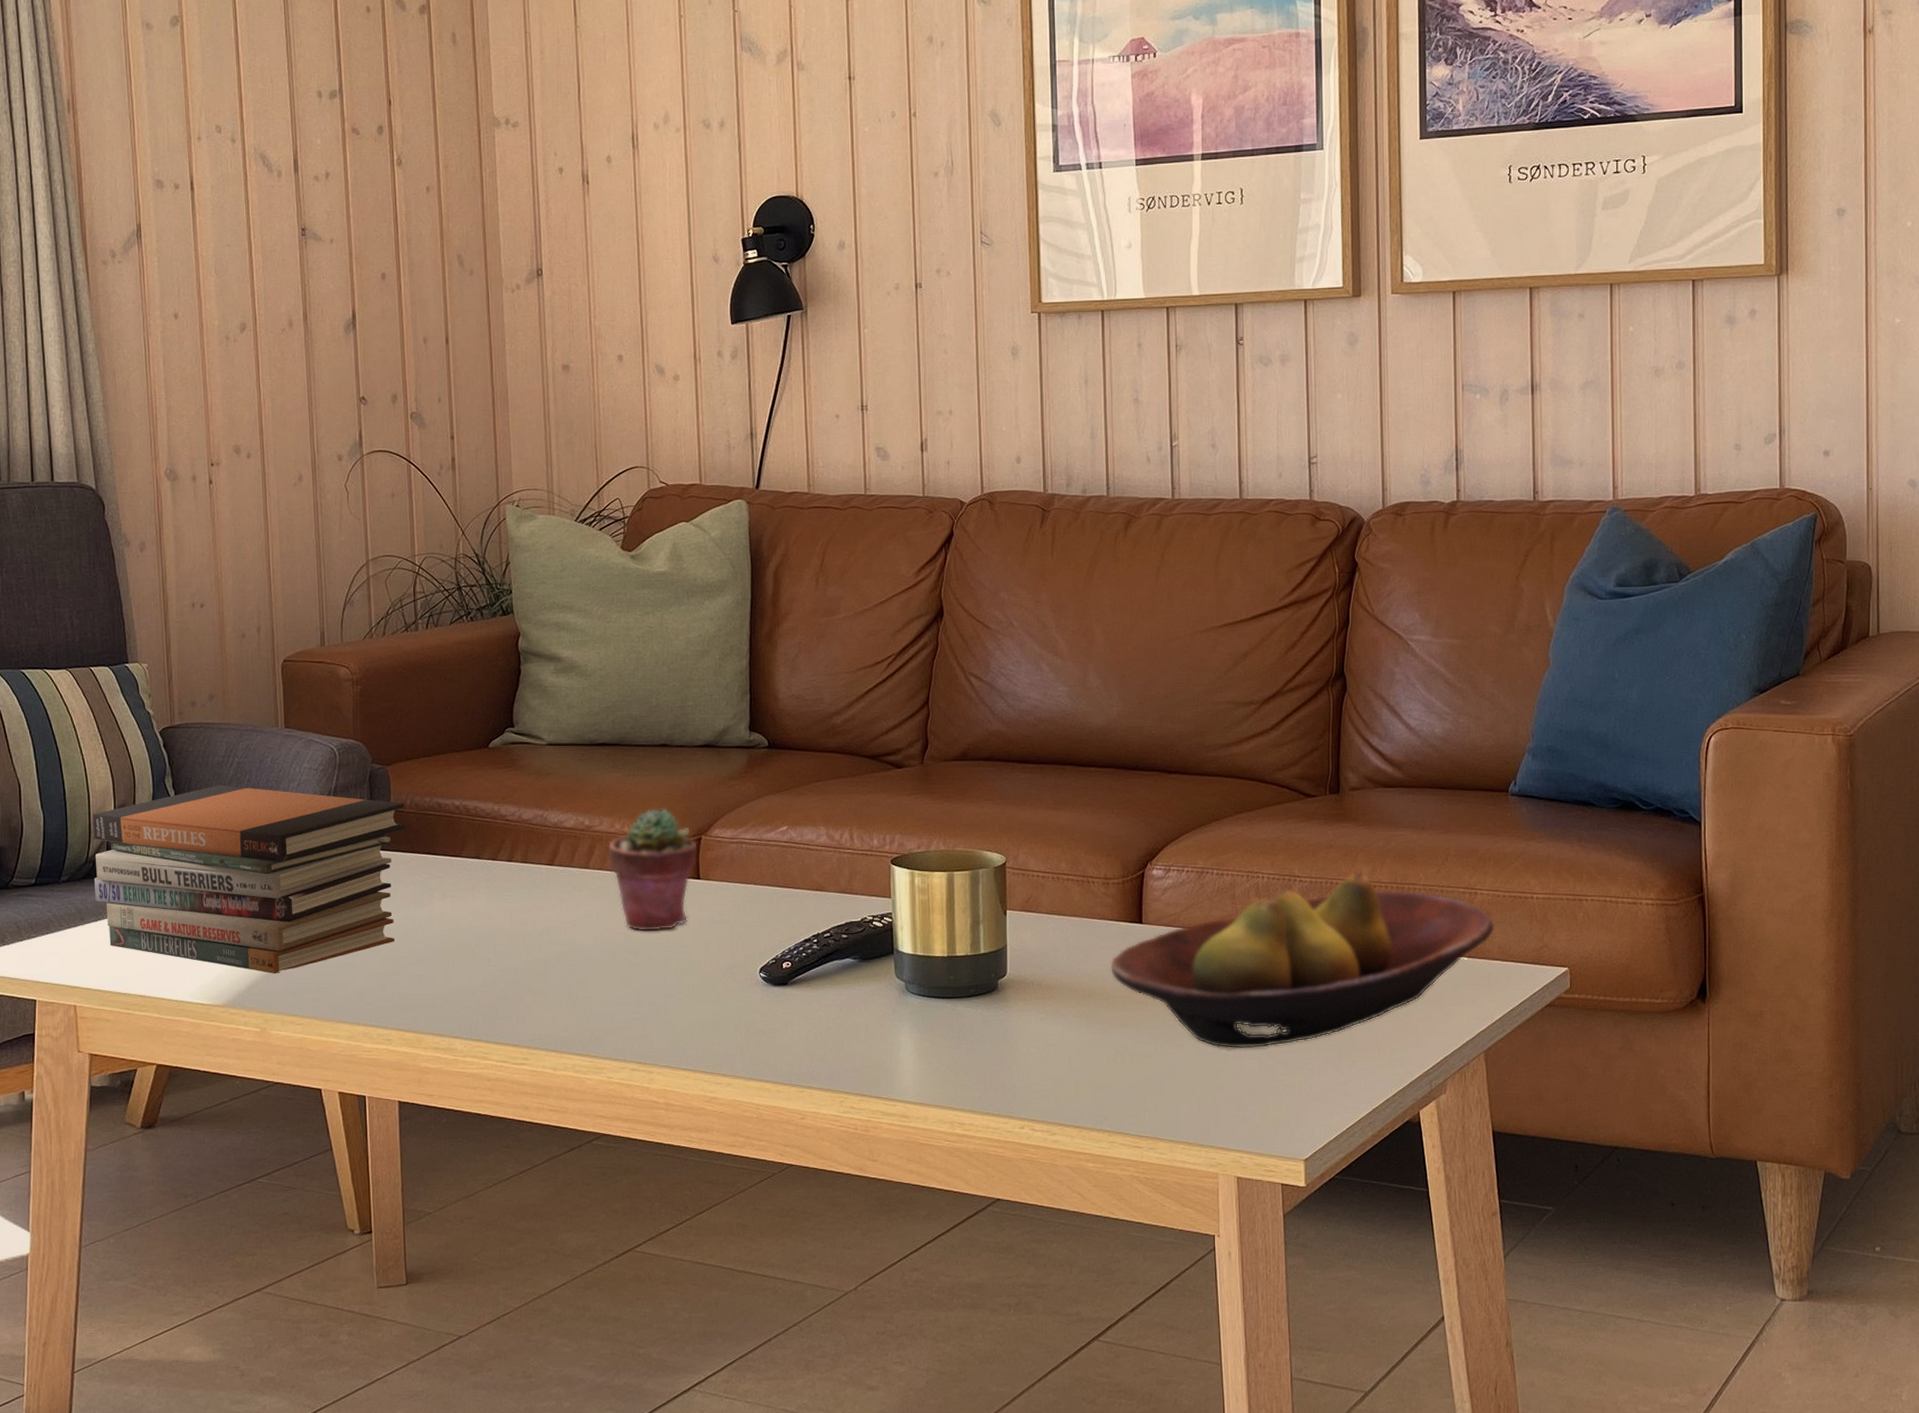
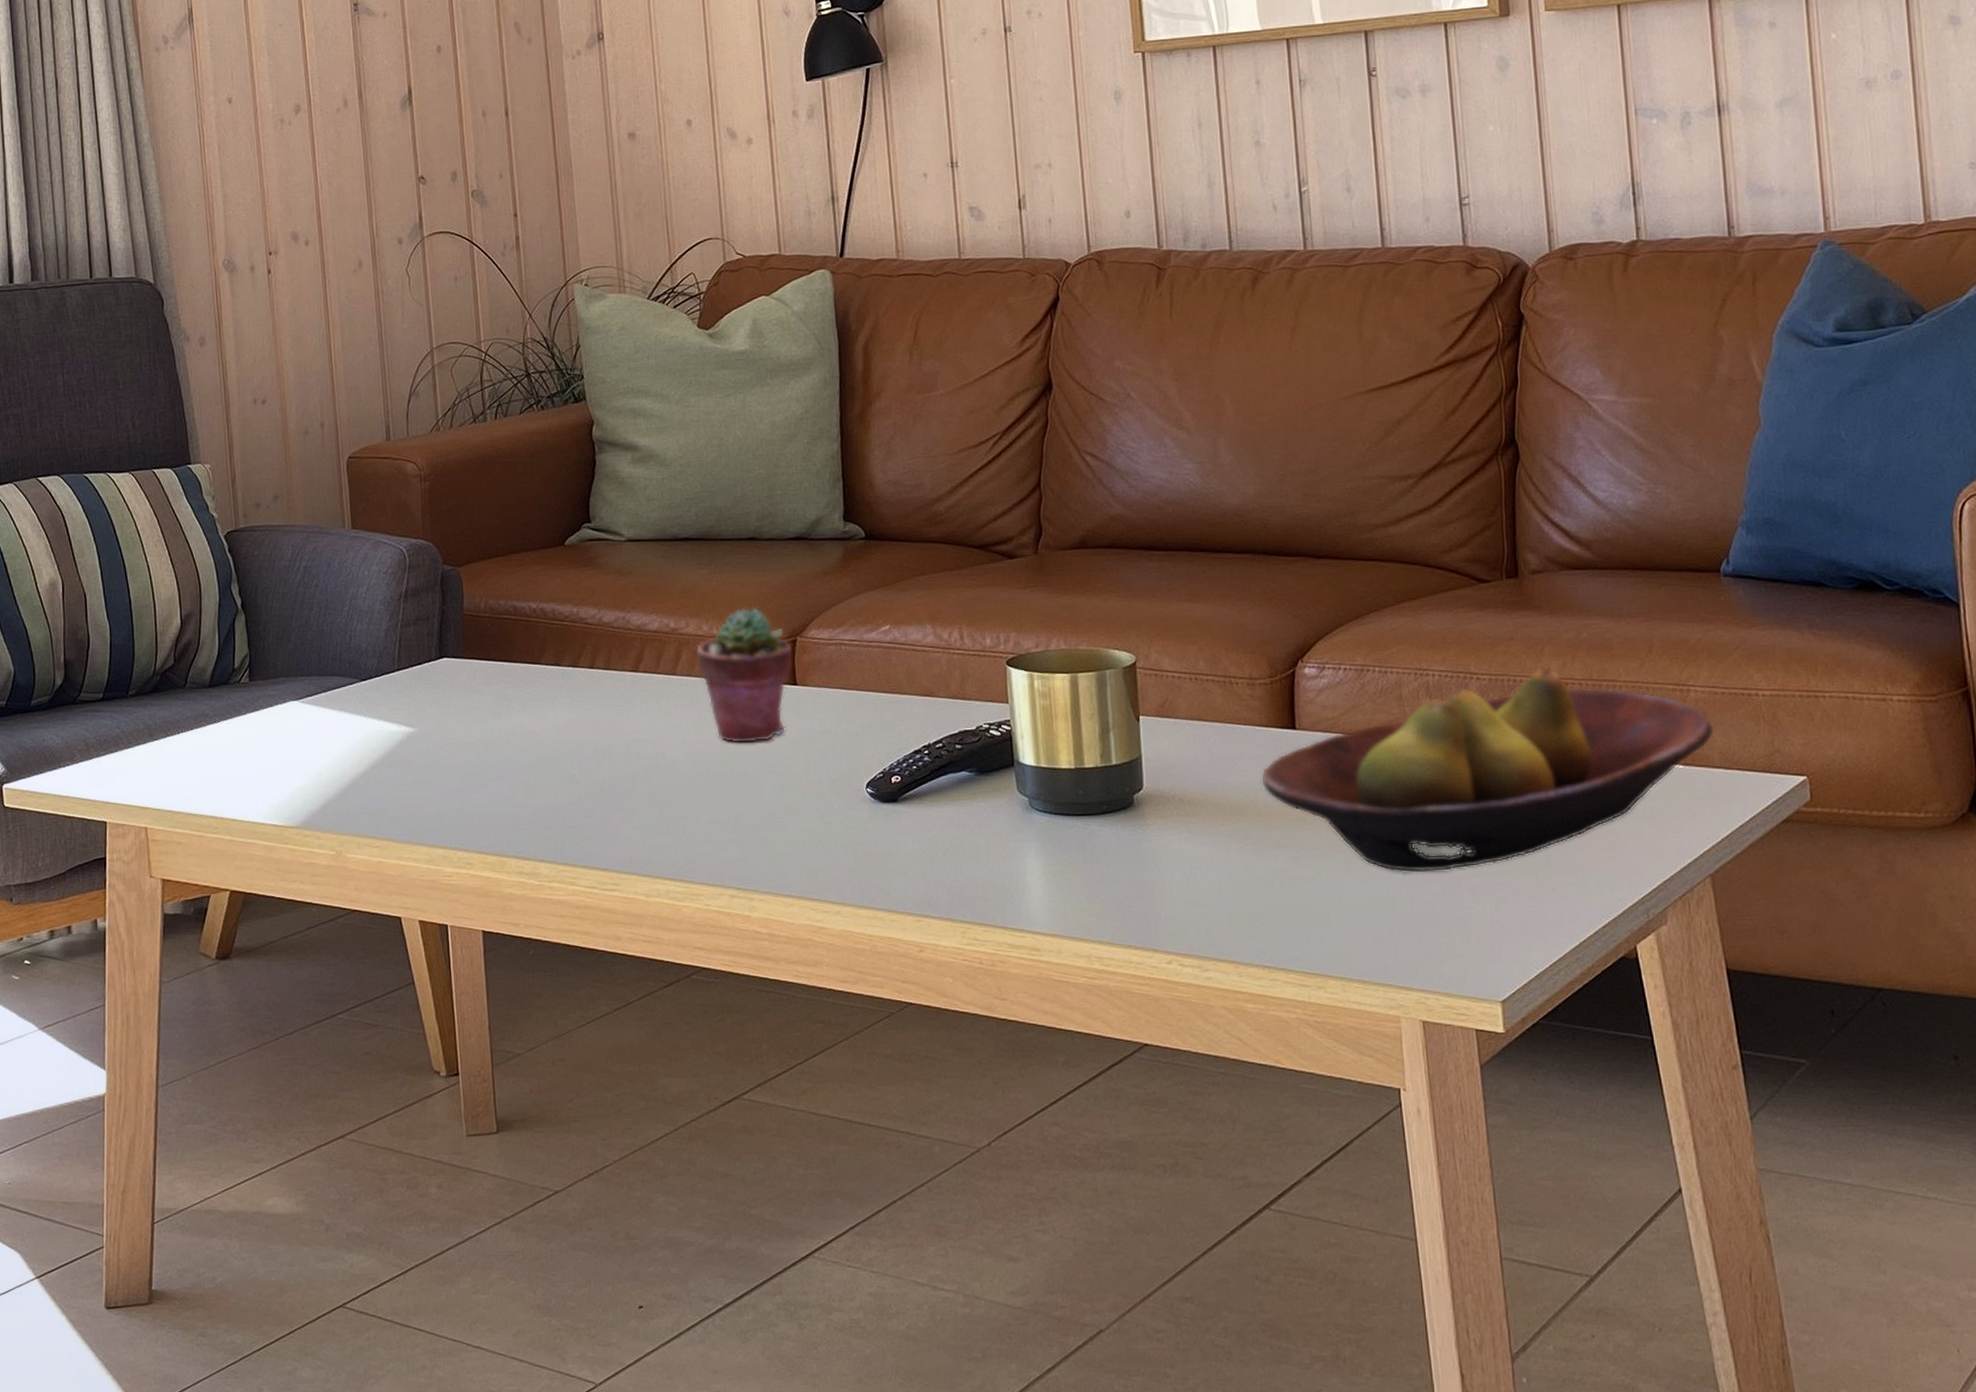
book stack: present [92,784,406,974] -> none [159,590,481,793]

